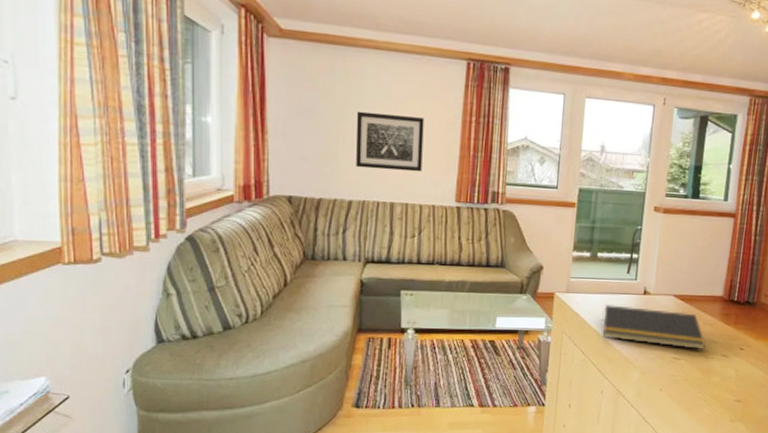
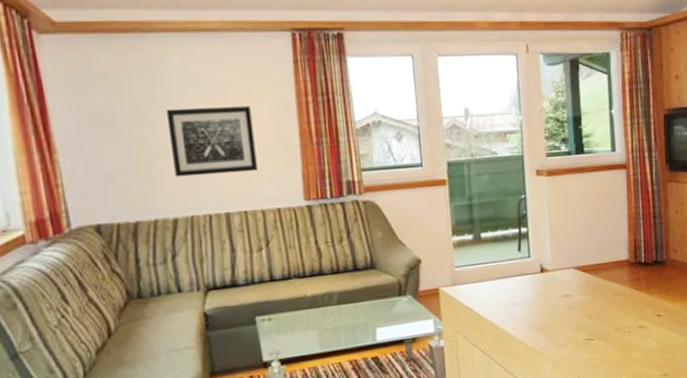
notepad: present [602,305,705,350] -> none [498,285,618,331]

